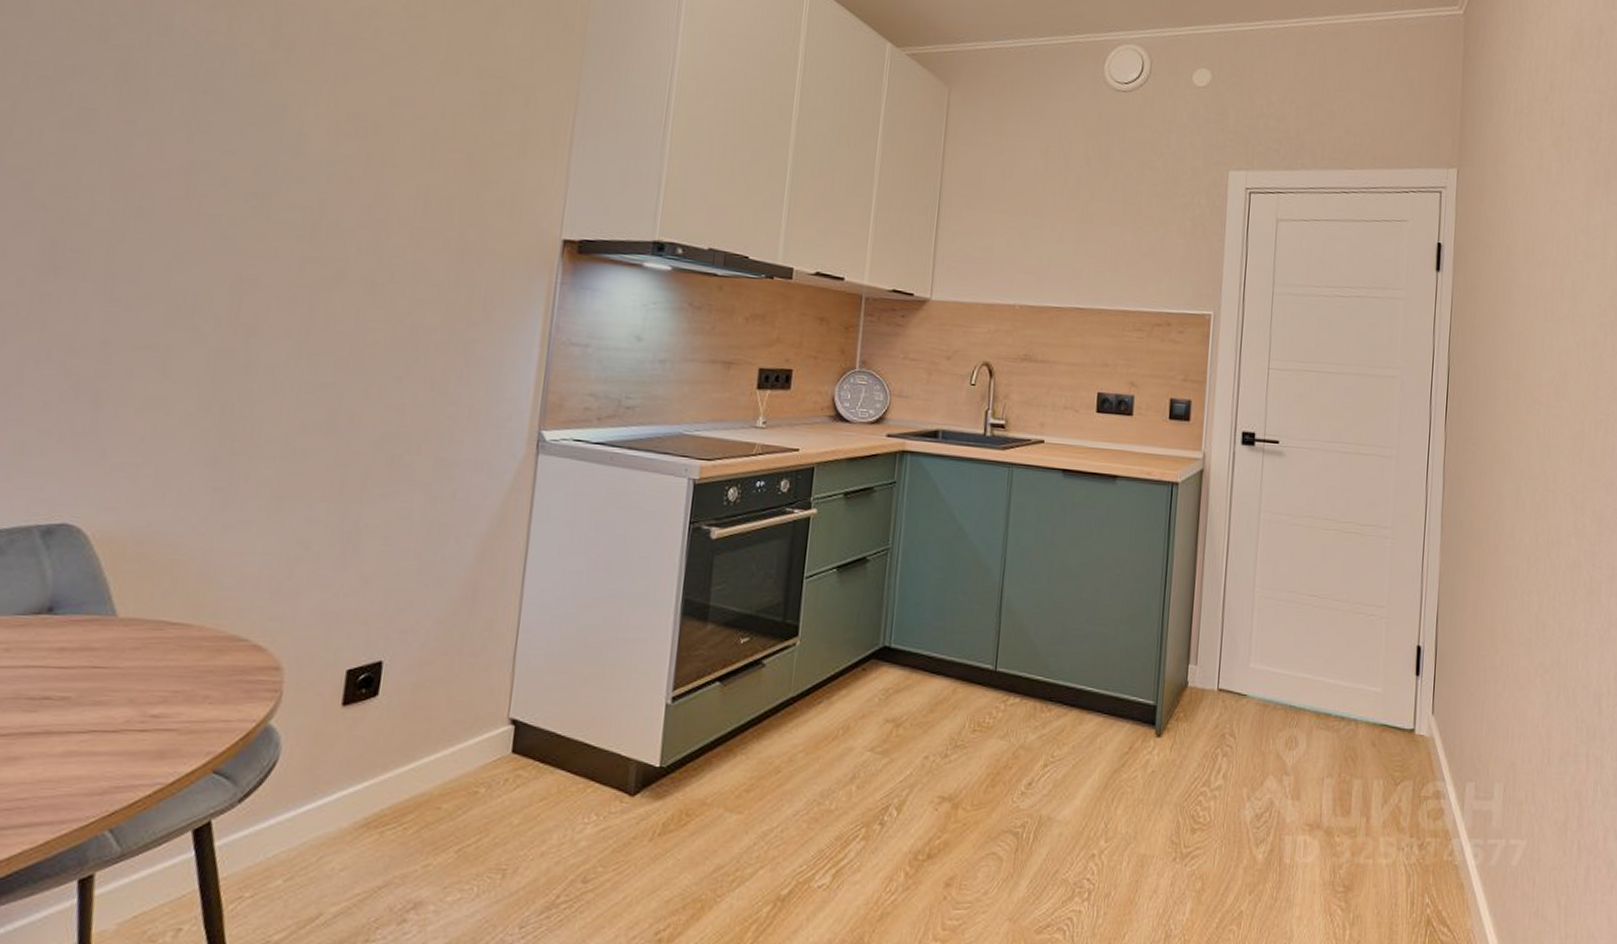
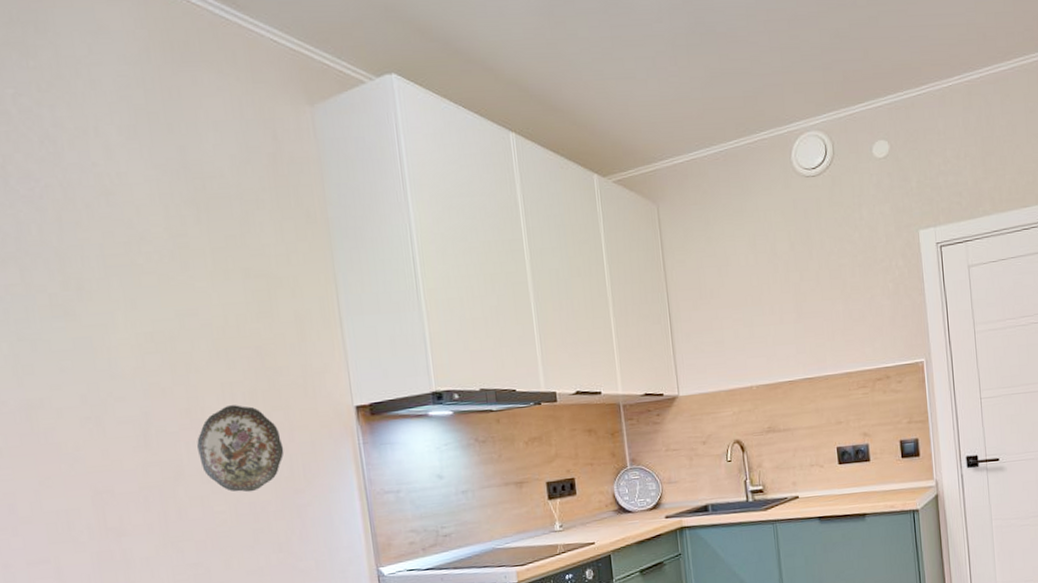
decorative plate: none [368,210,469,314] -> present [197,405,284,493]

